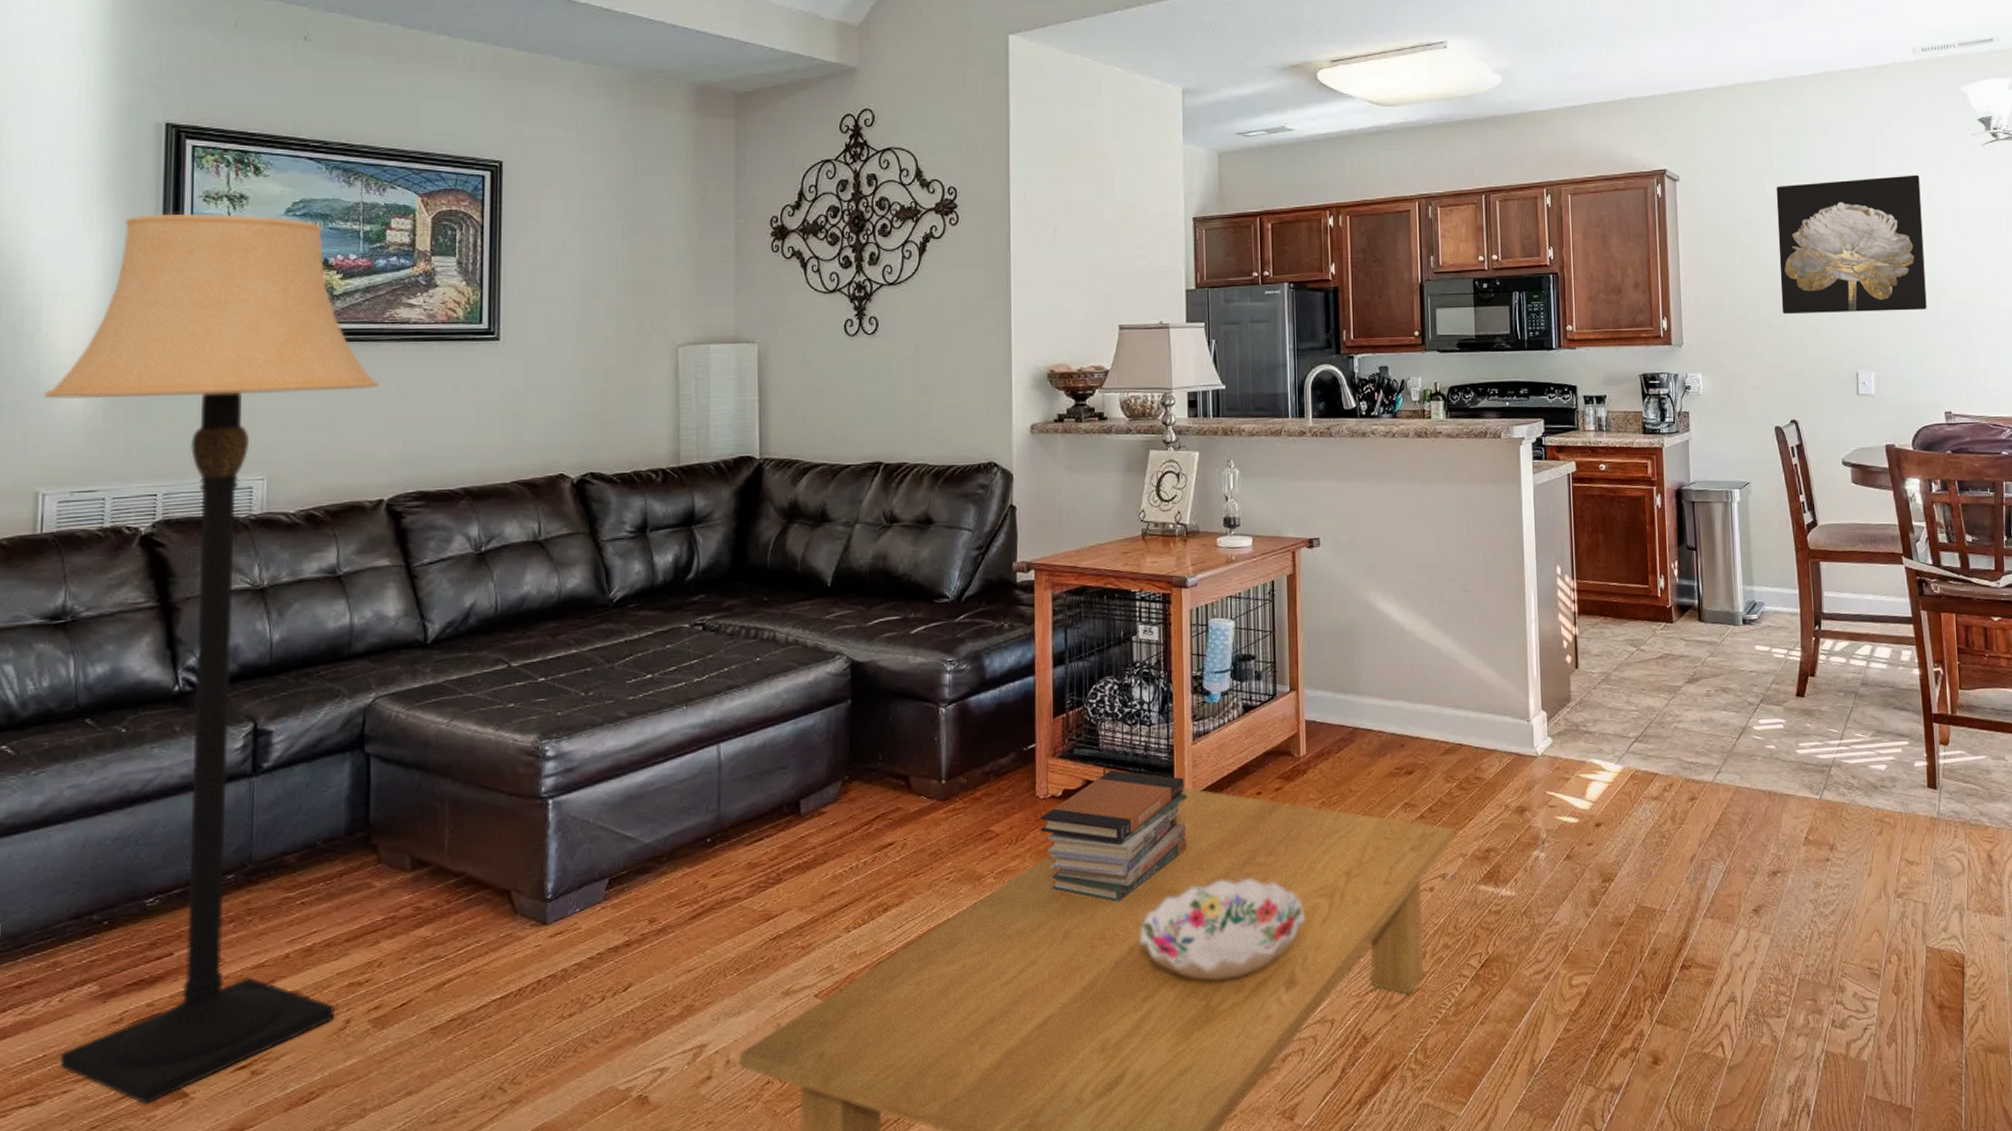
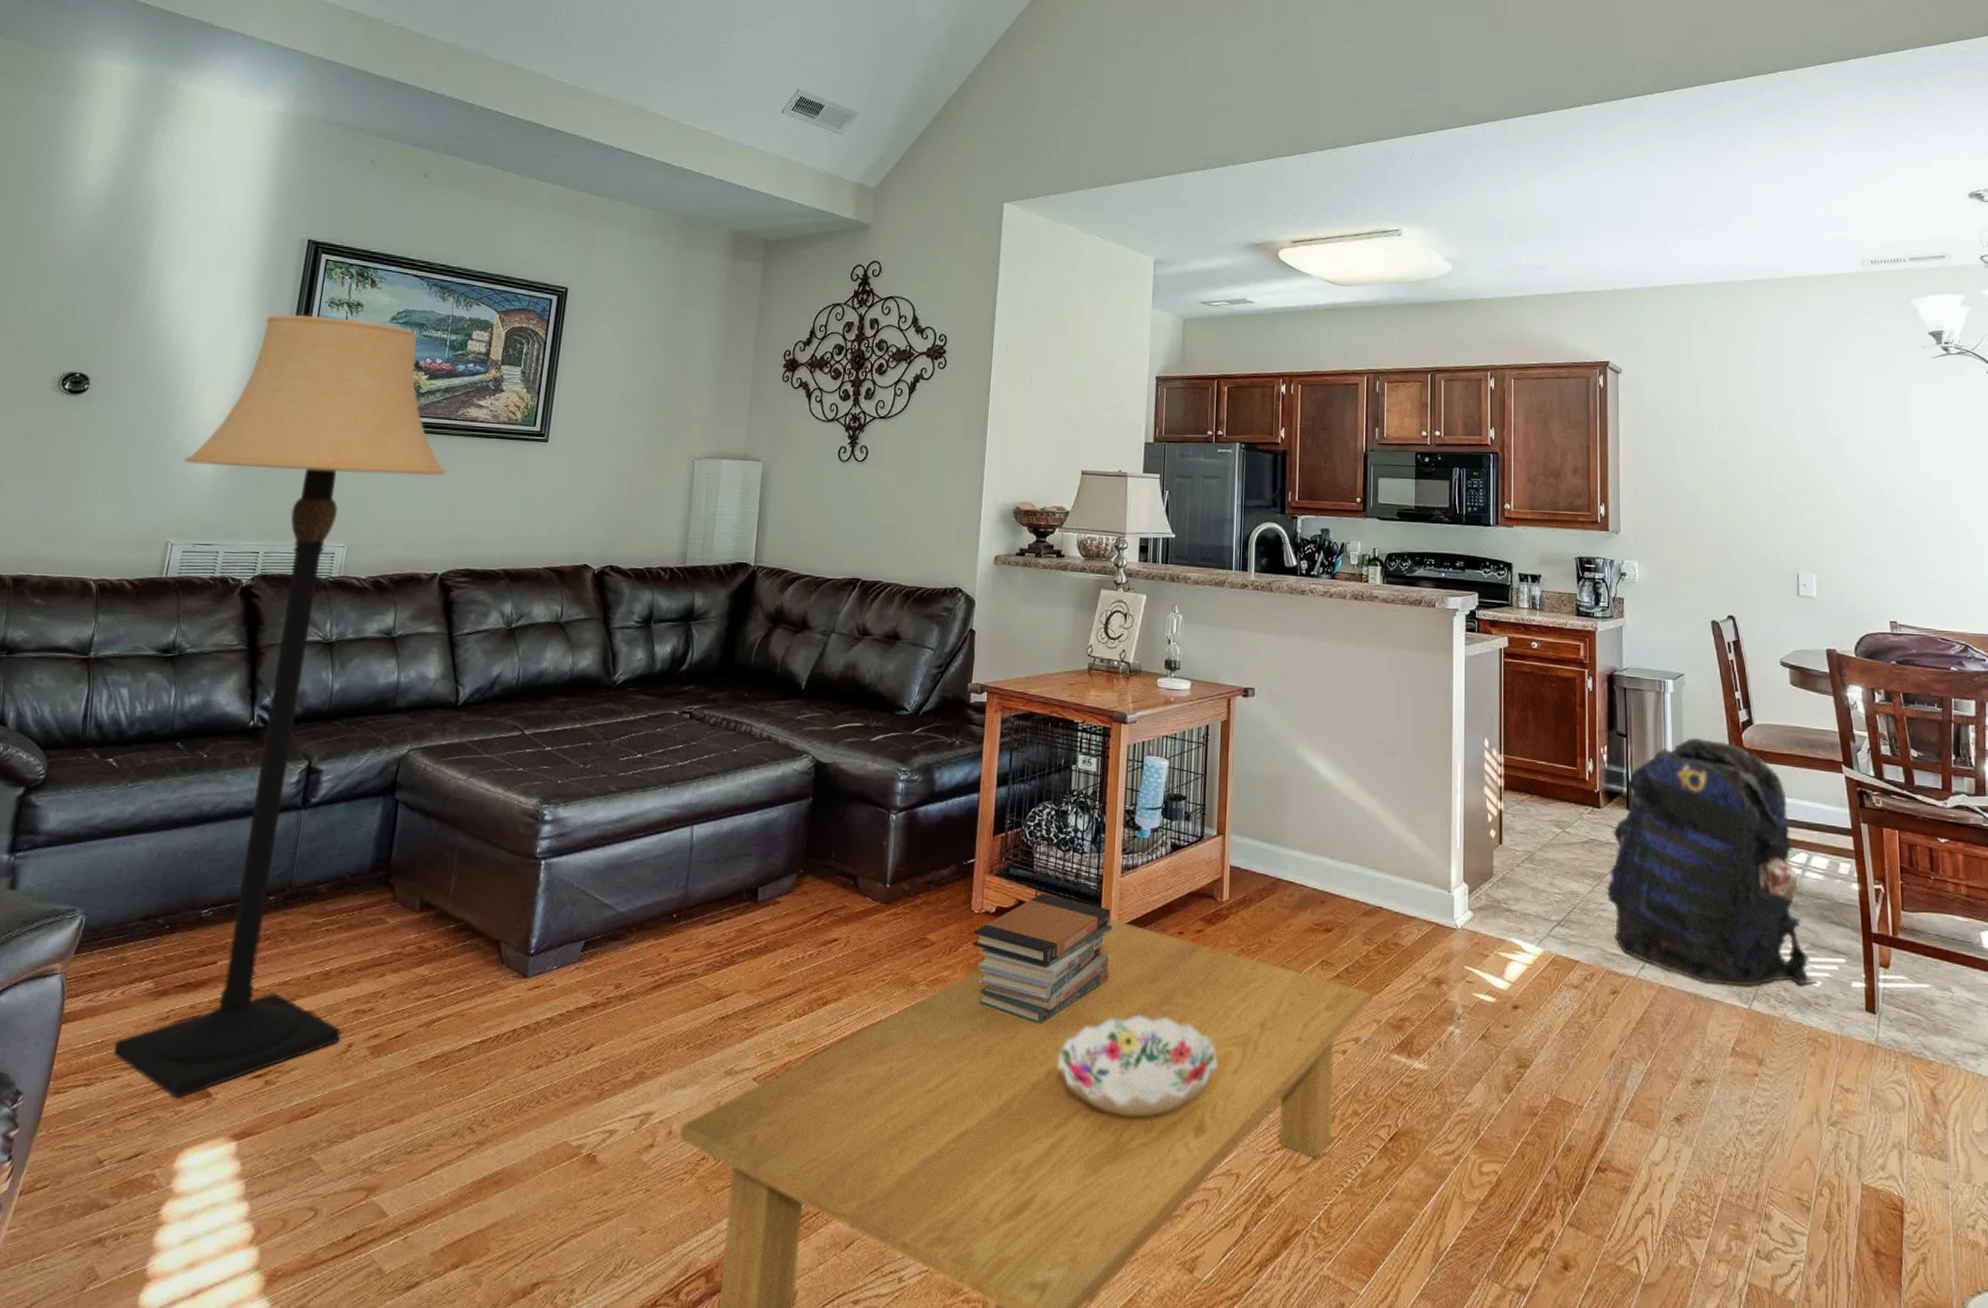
backpack: none [1682,543,1884,780] -> present [1607,737,1818,987]
wall art: present [1776,175,1927,315] -> none [1718,382,1873,517]

